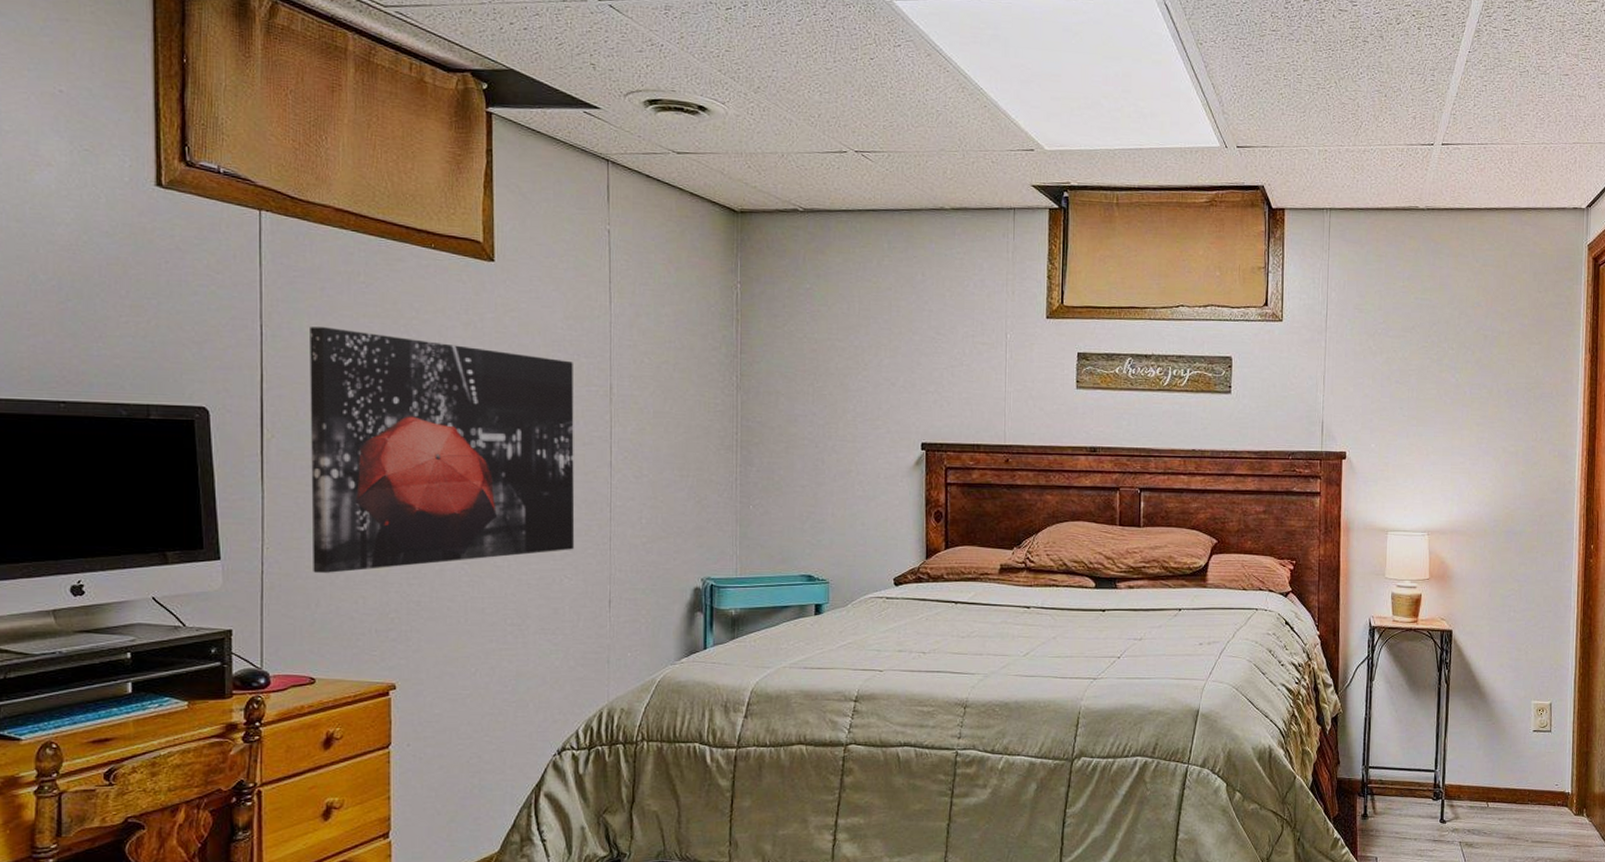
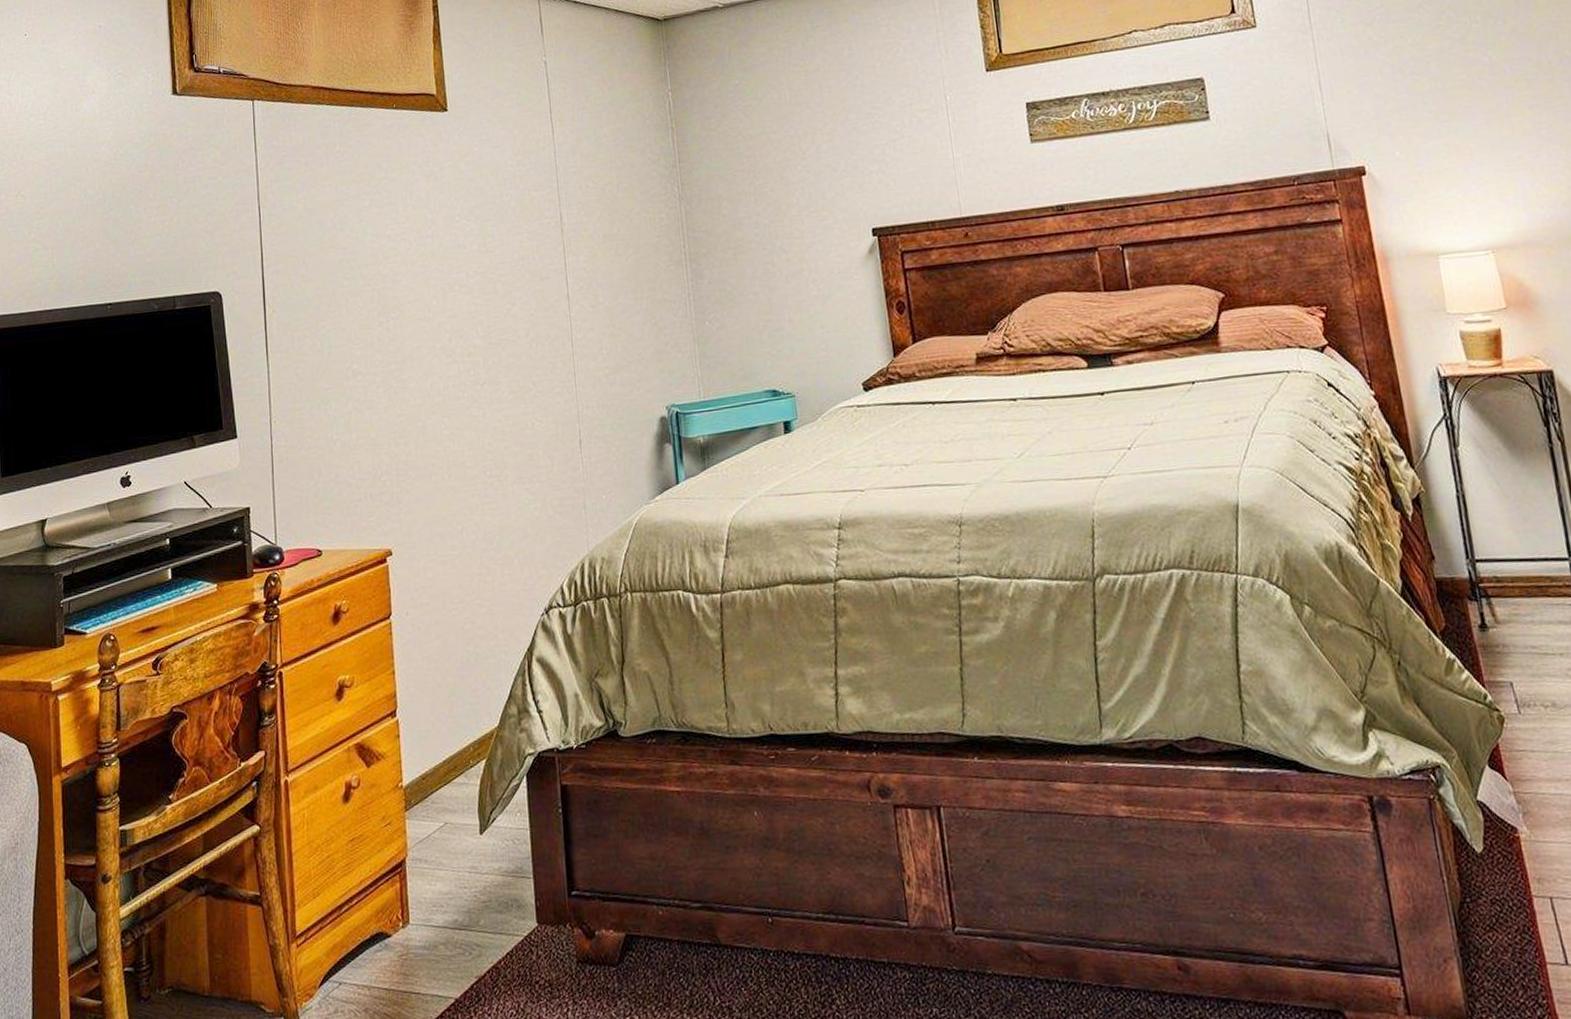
wall art: present [310,327,575,573] -> none [298,196,542,442]

